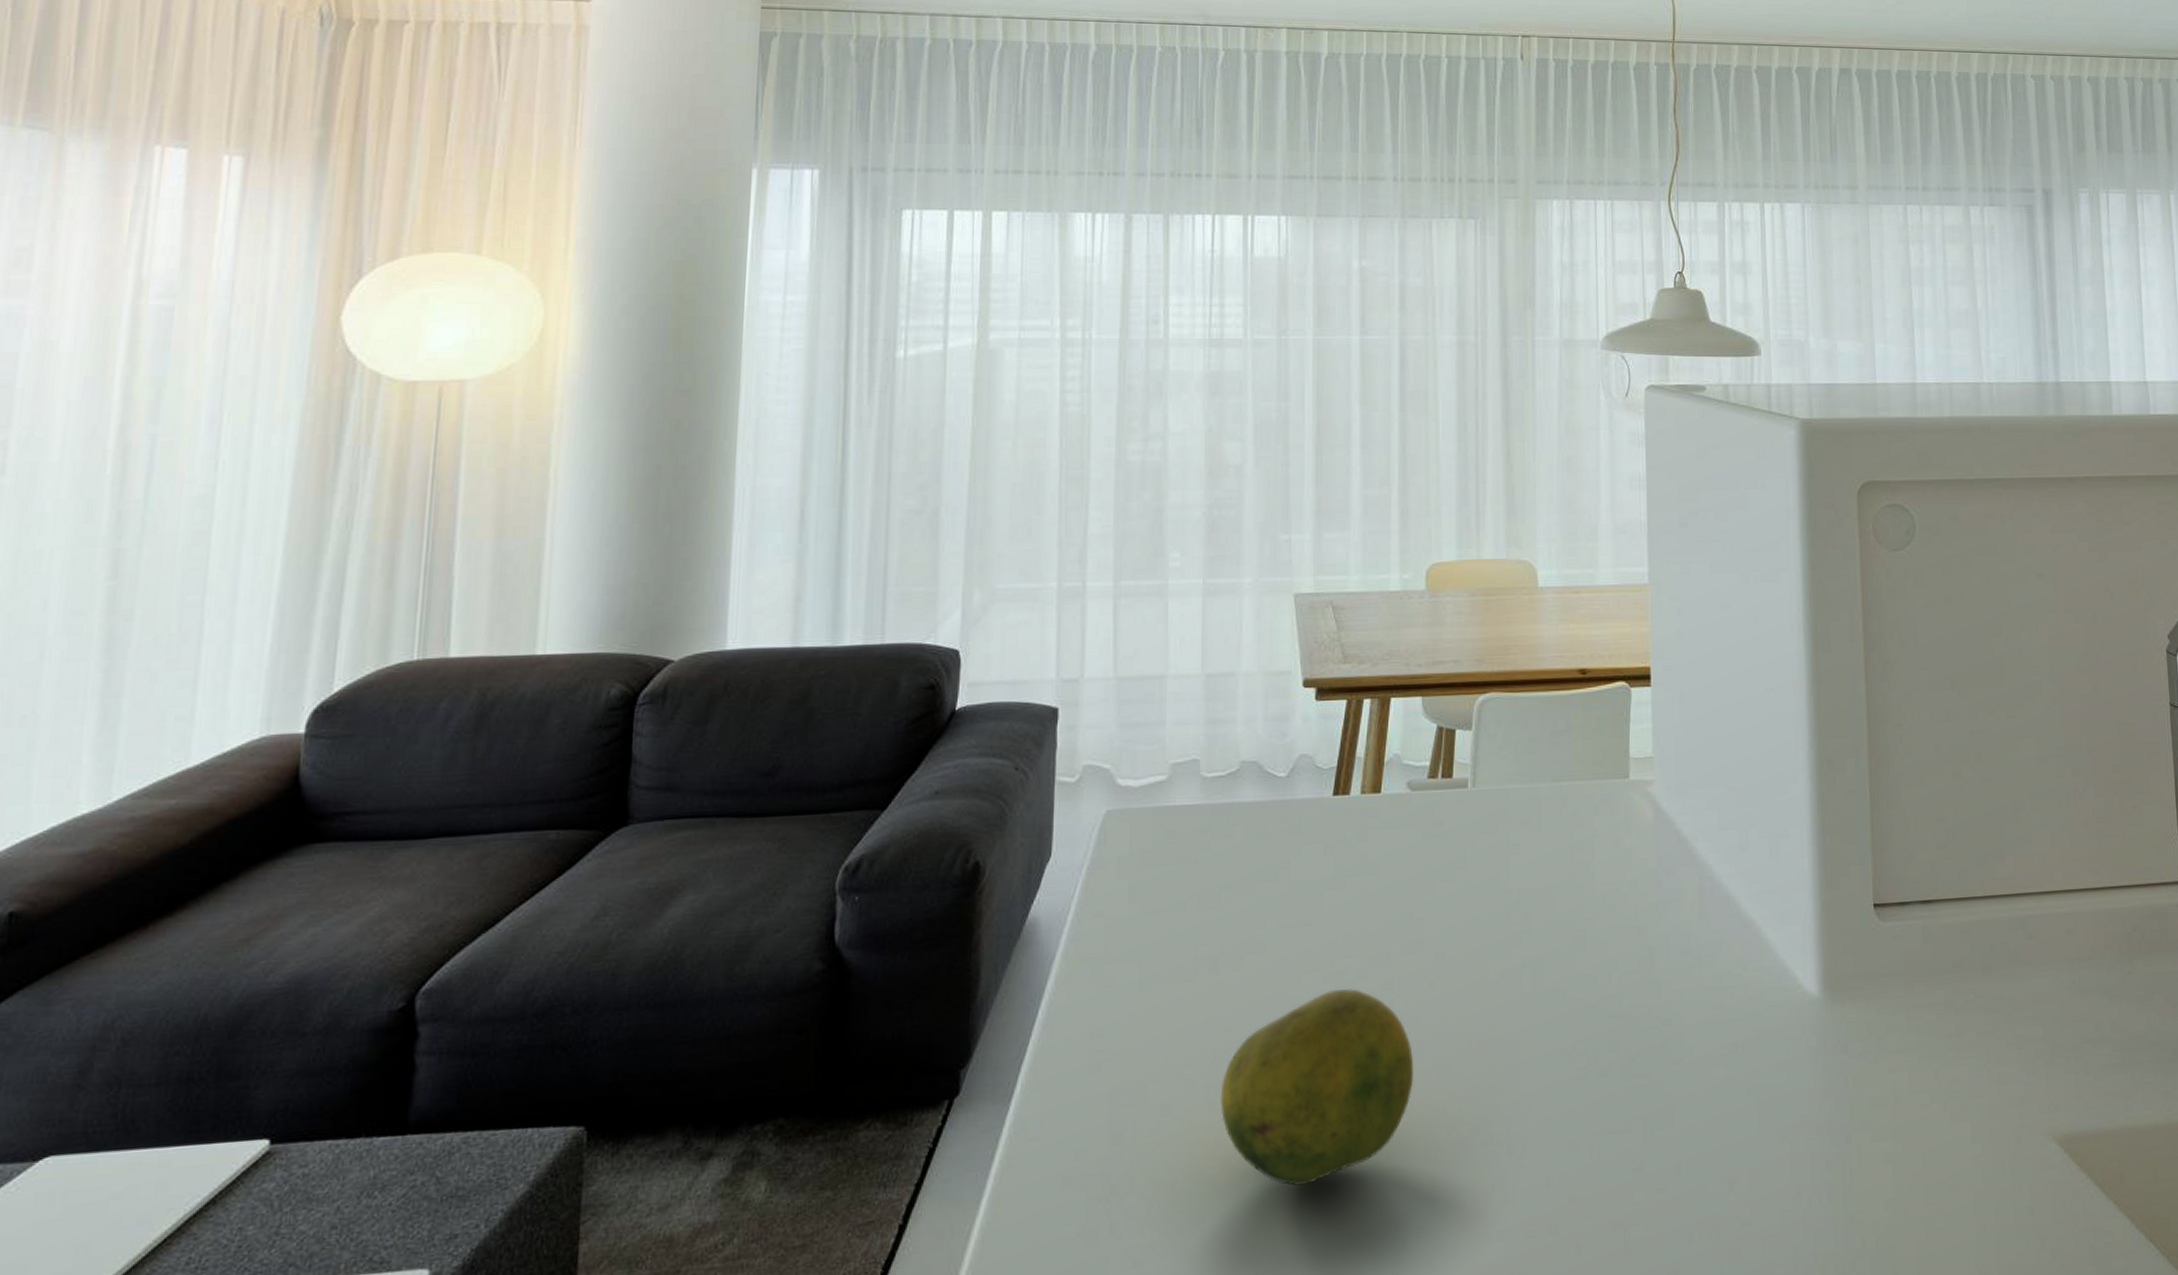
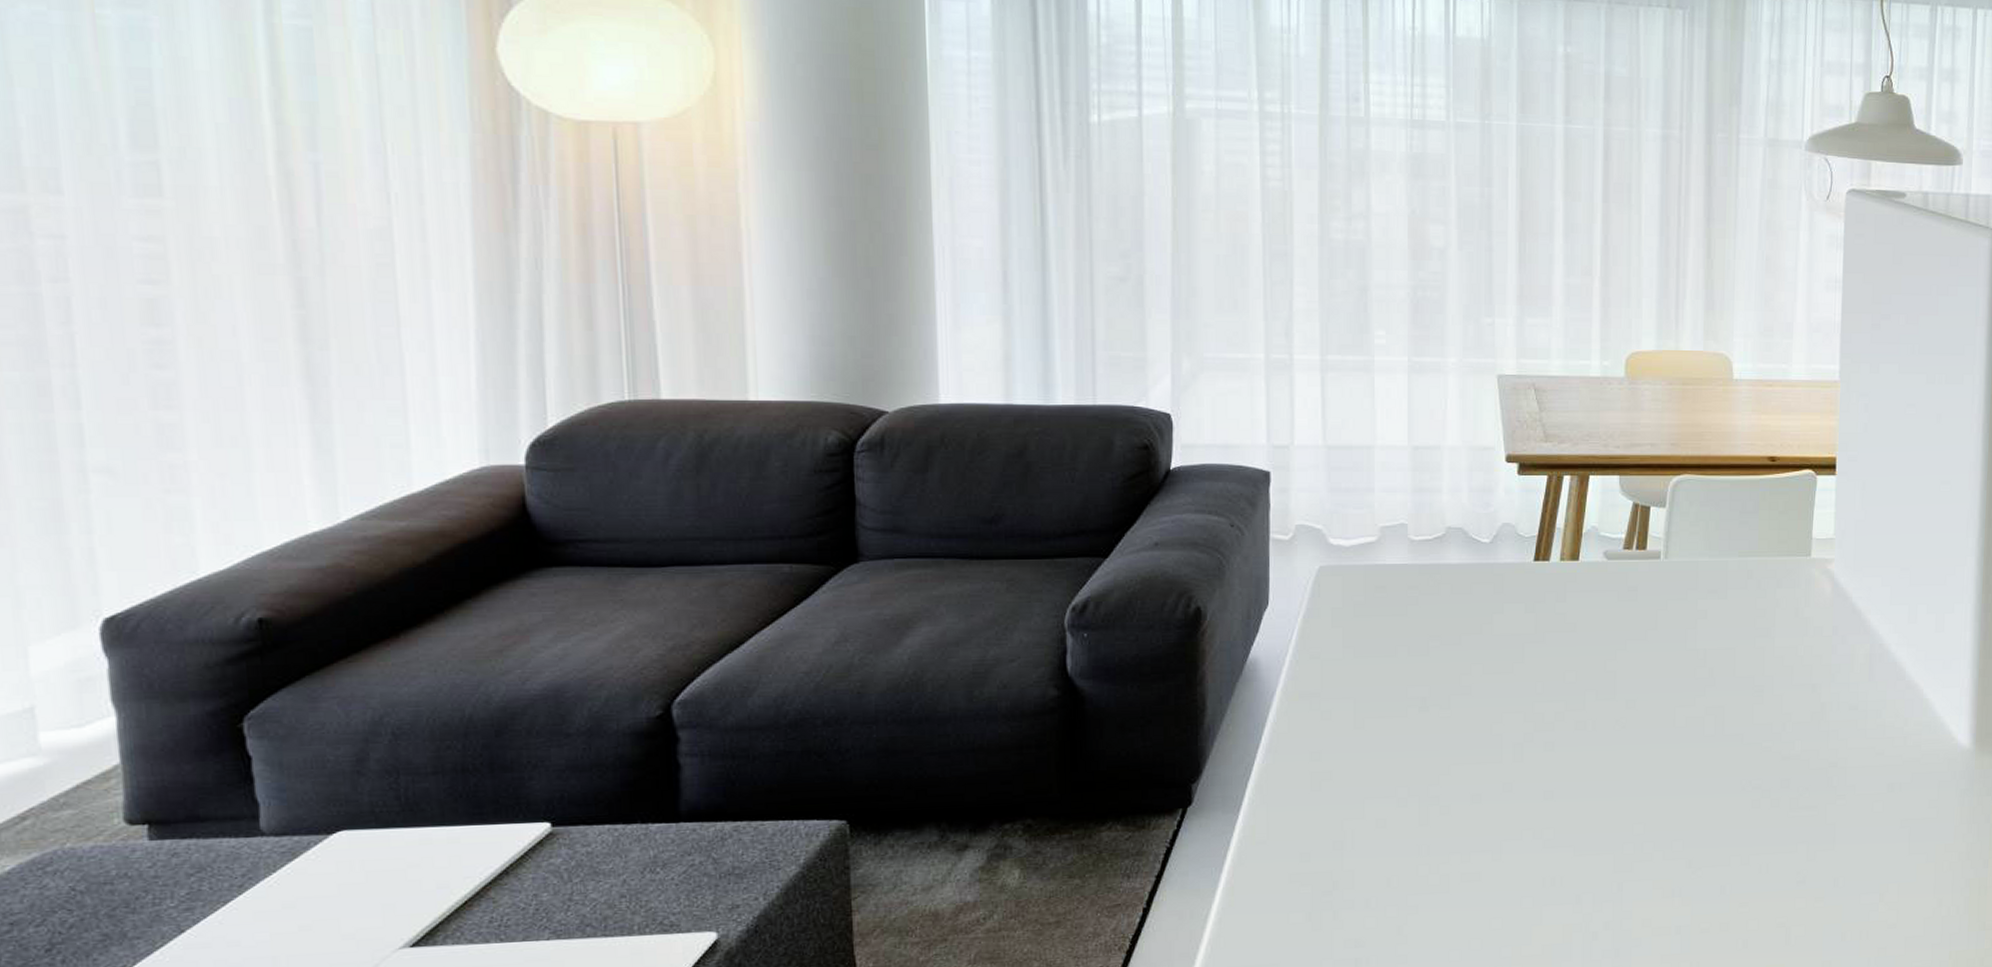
fruit: present [1220,989,1414,1186] -> none [1430,727,1606,887]

